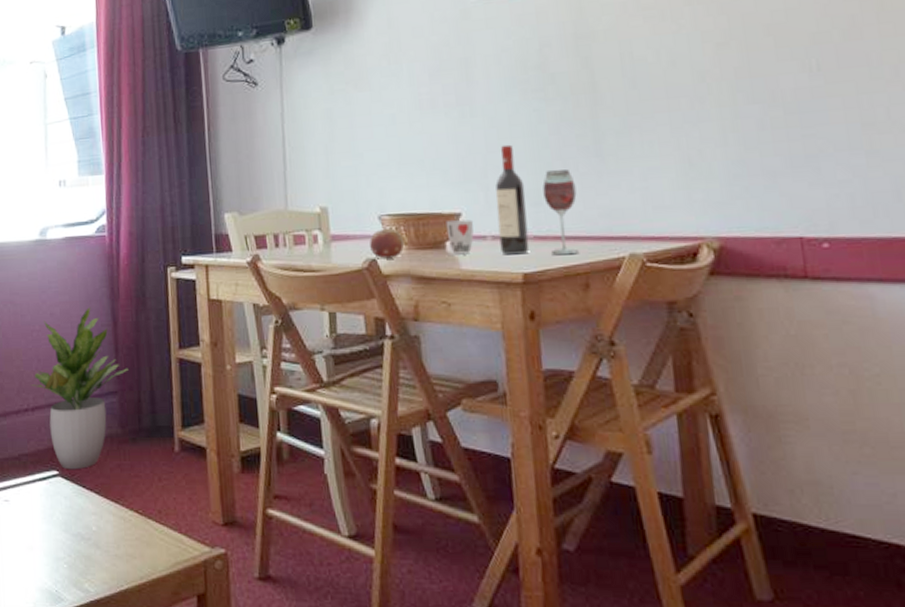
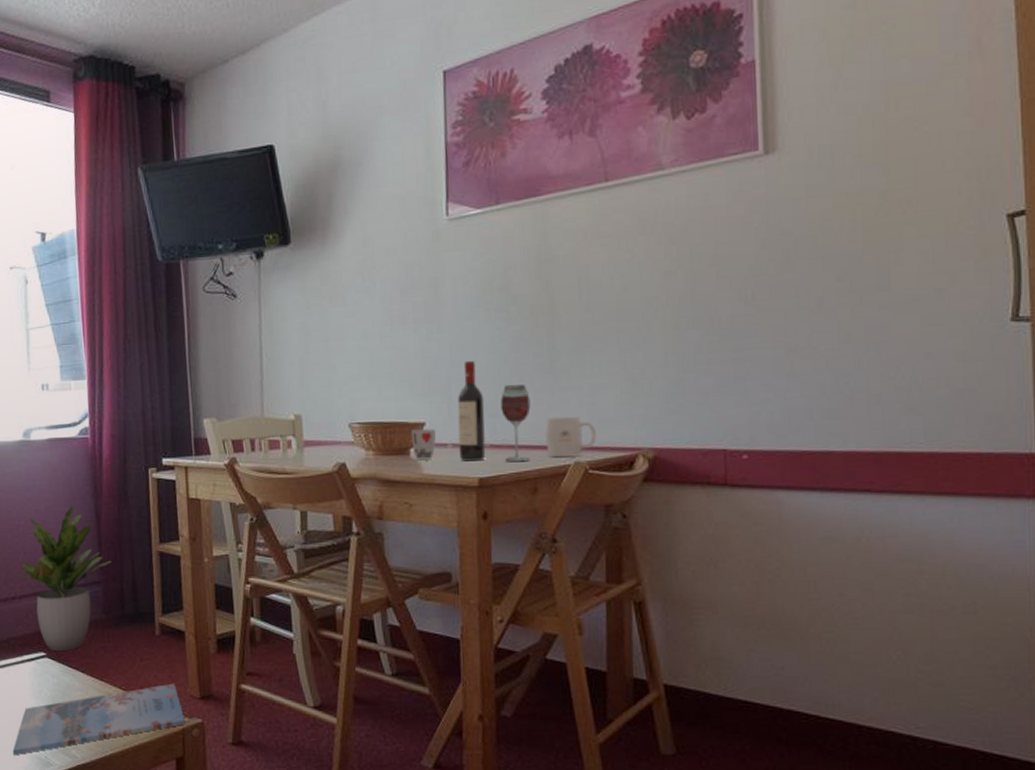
magazine: none [21,507,207,589] -> present [12,683,185,756]
fruit: present [370,228,405,259] -> none [340,435,372,464]
mug: none [594,203,652,250] -> present [545,416,596,458]

